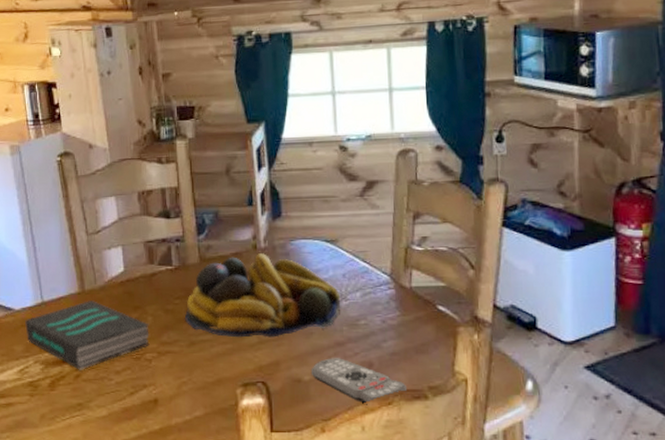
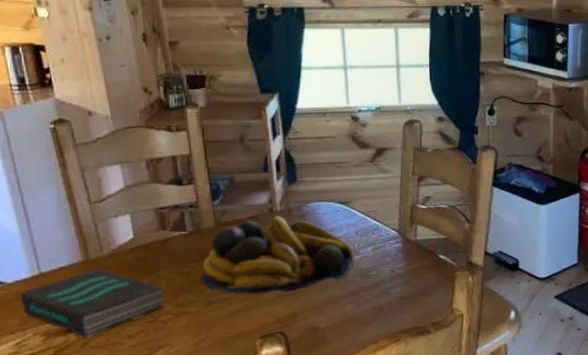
remote control: present [312,358,407,405] -> none [327,305,412,344]

